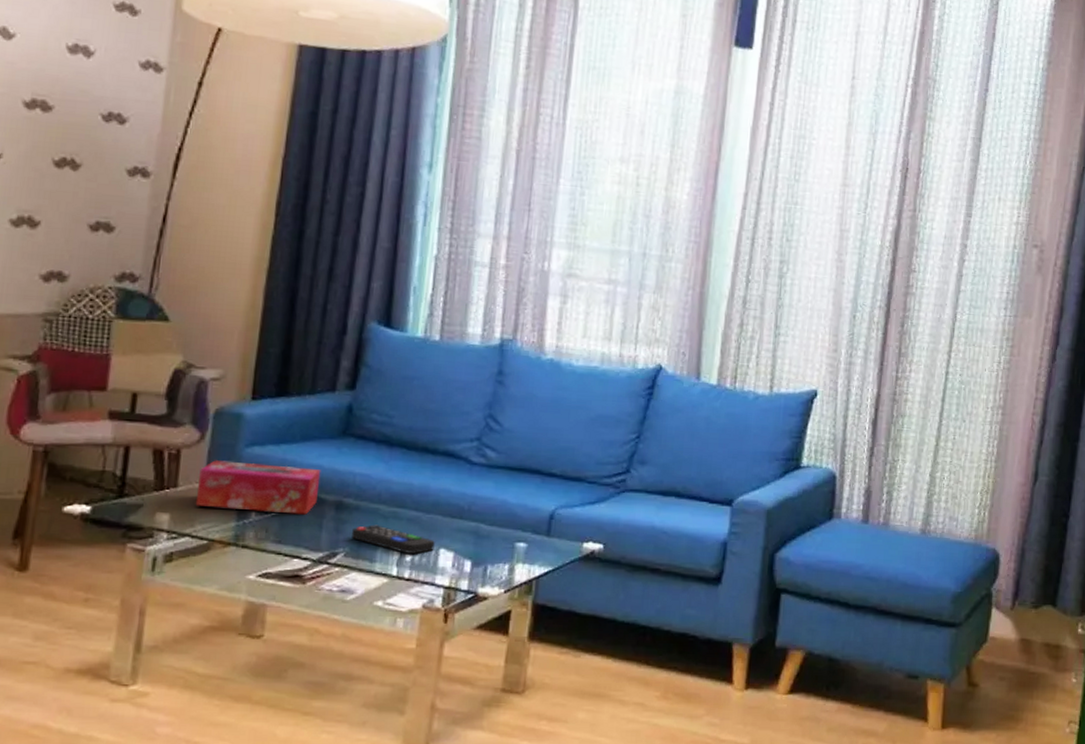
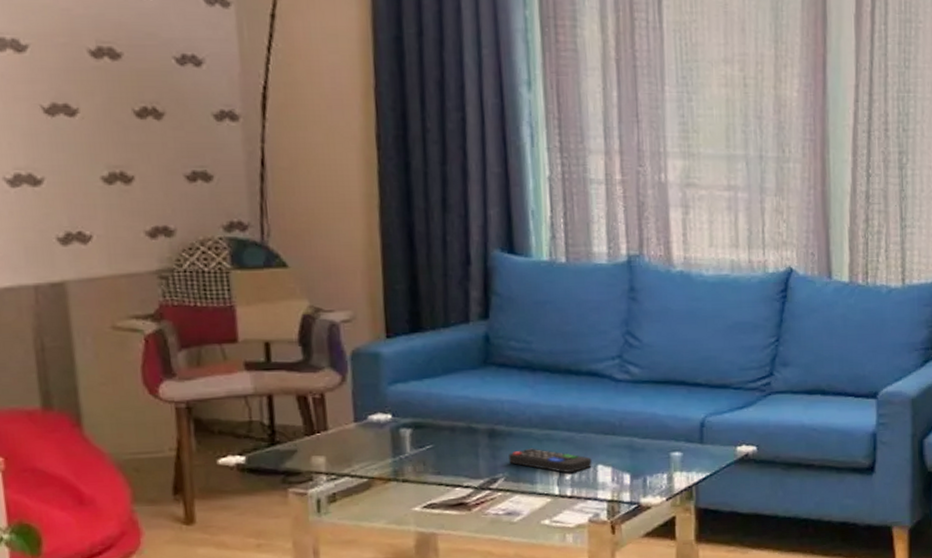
tissue box: present [195,460,321,515] -> none [346,400,469,447]

